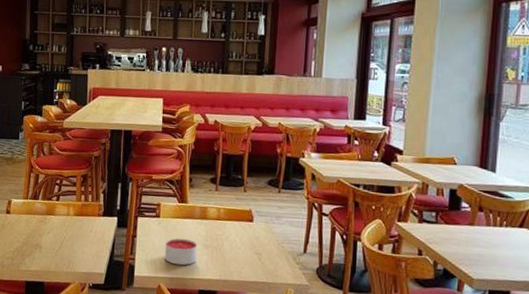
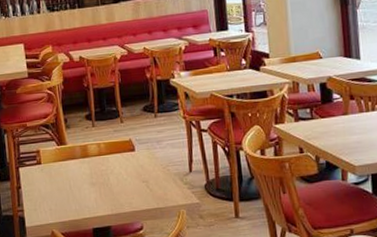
candle: present [165,238,198,266] -> none [51,180,86,208]

